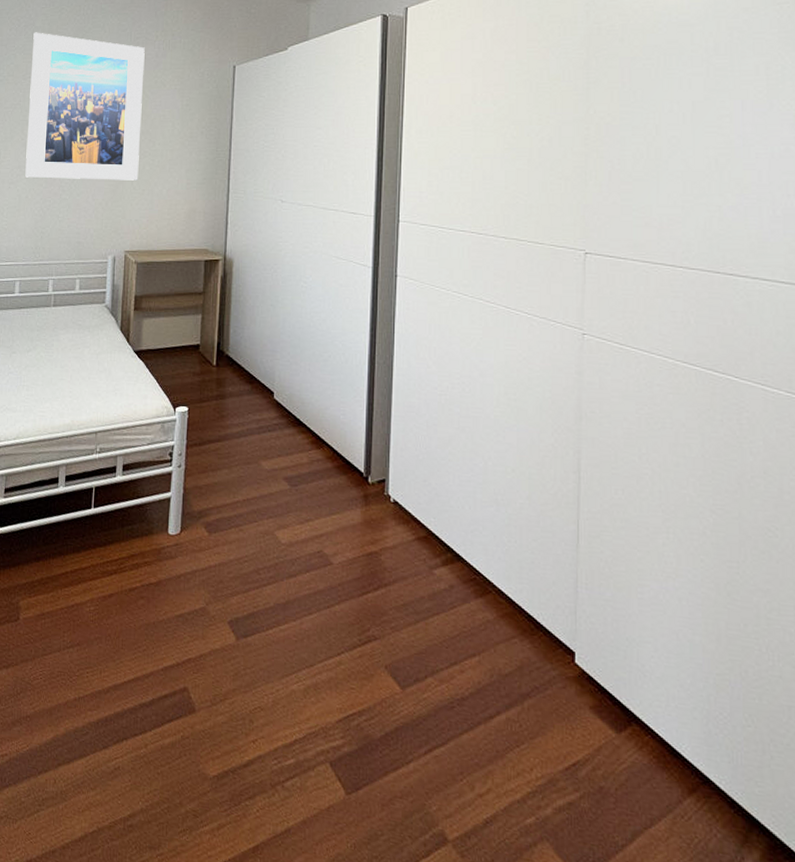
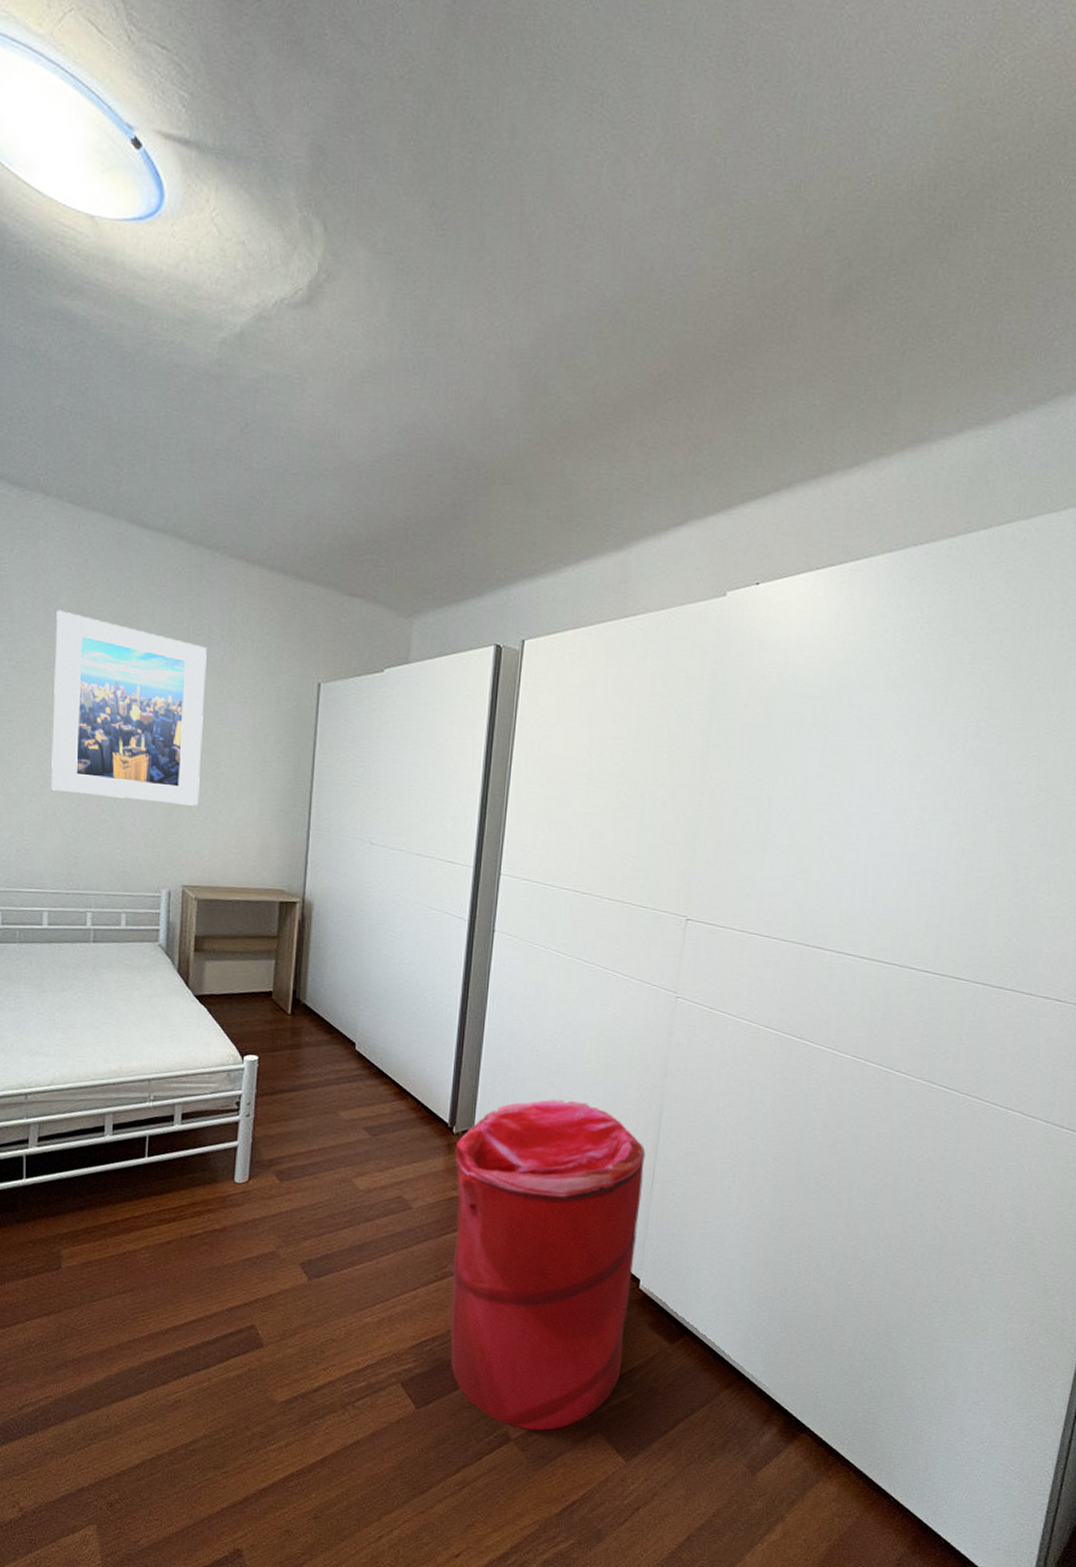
laundry hamper: none [371,445,567,833] -> present [450,1099,646,1431]

